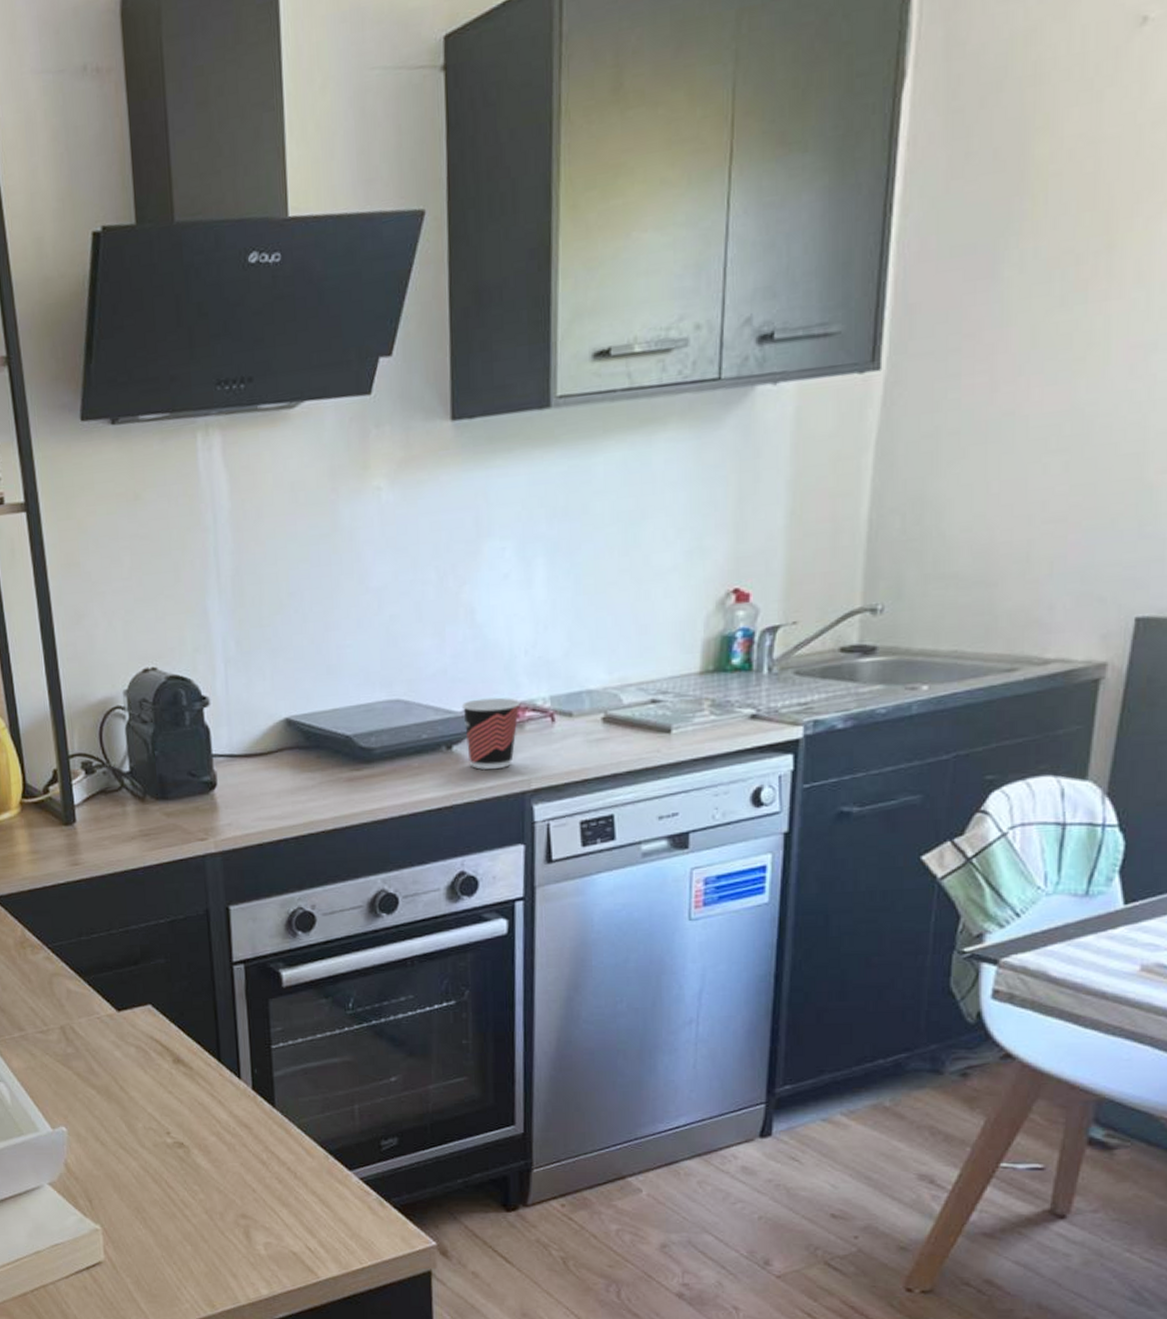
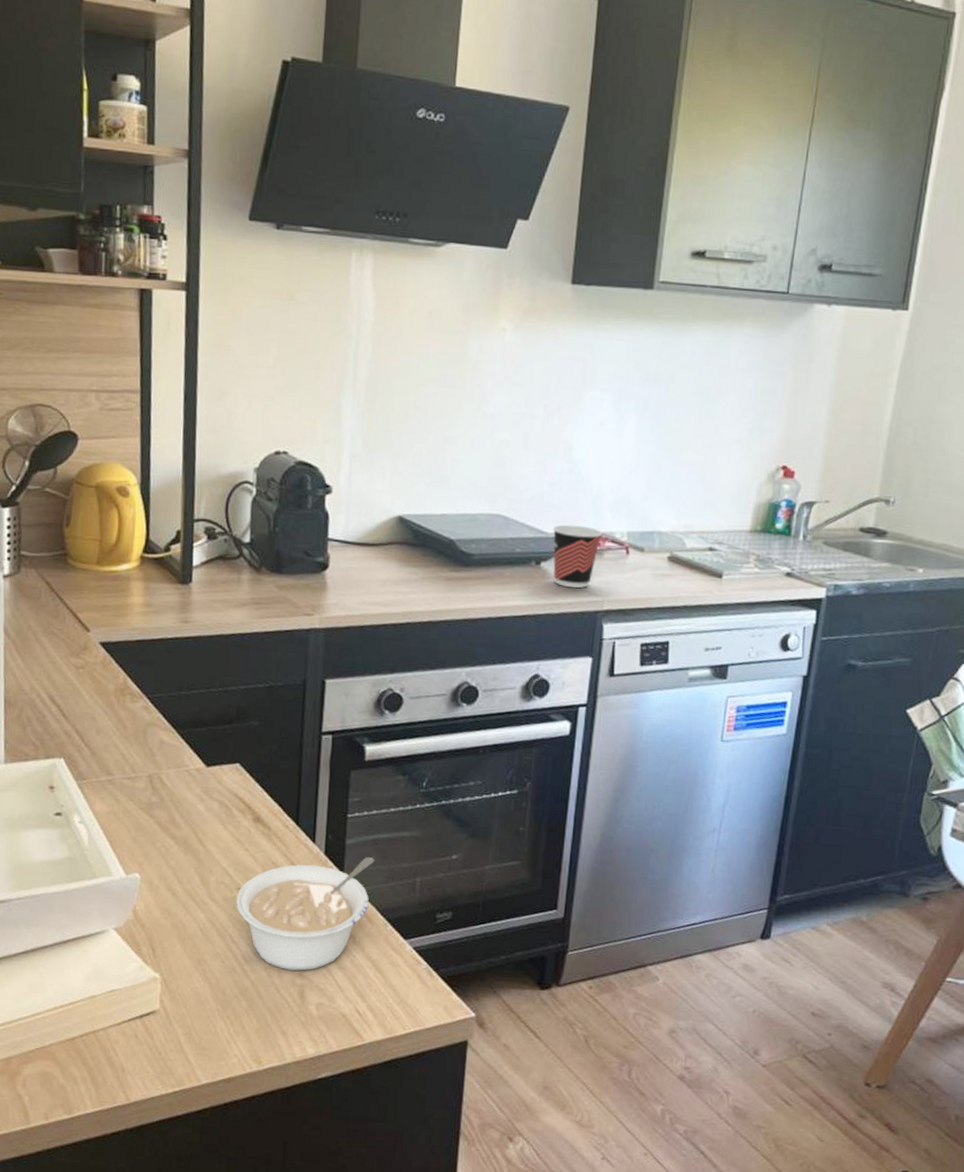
legume: none [166,1087,307,1211] -> present [236,856,375,971]

